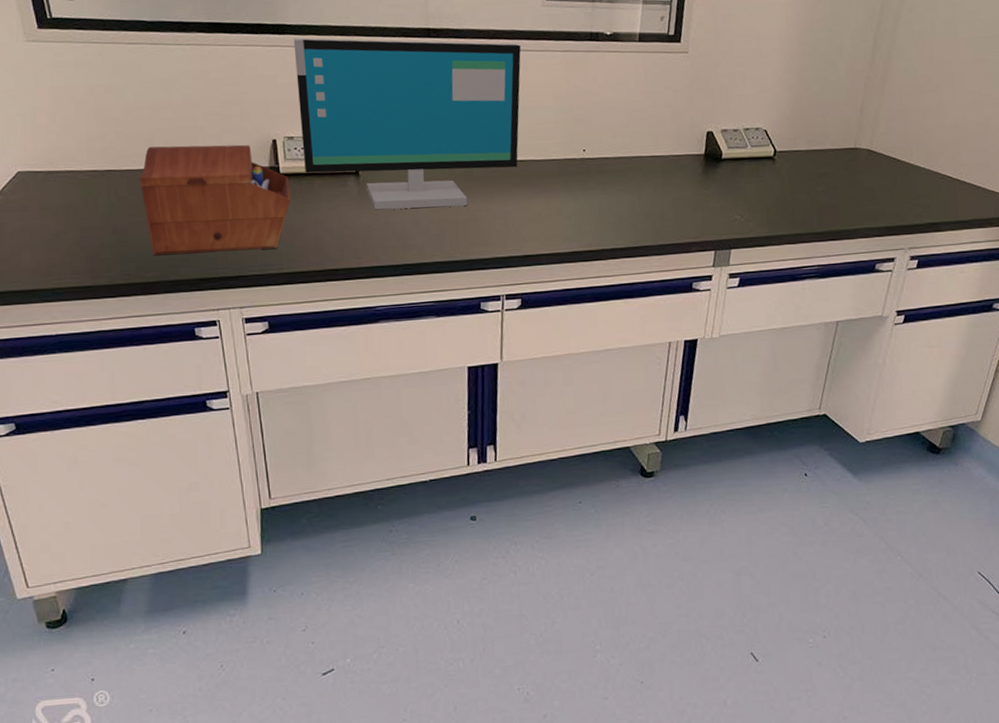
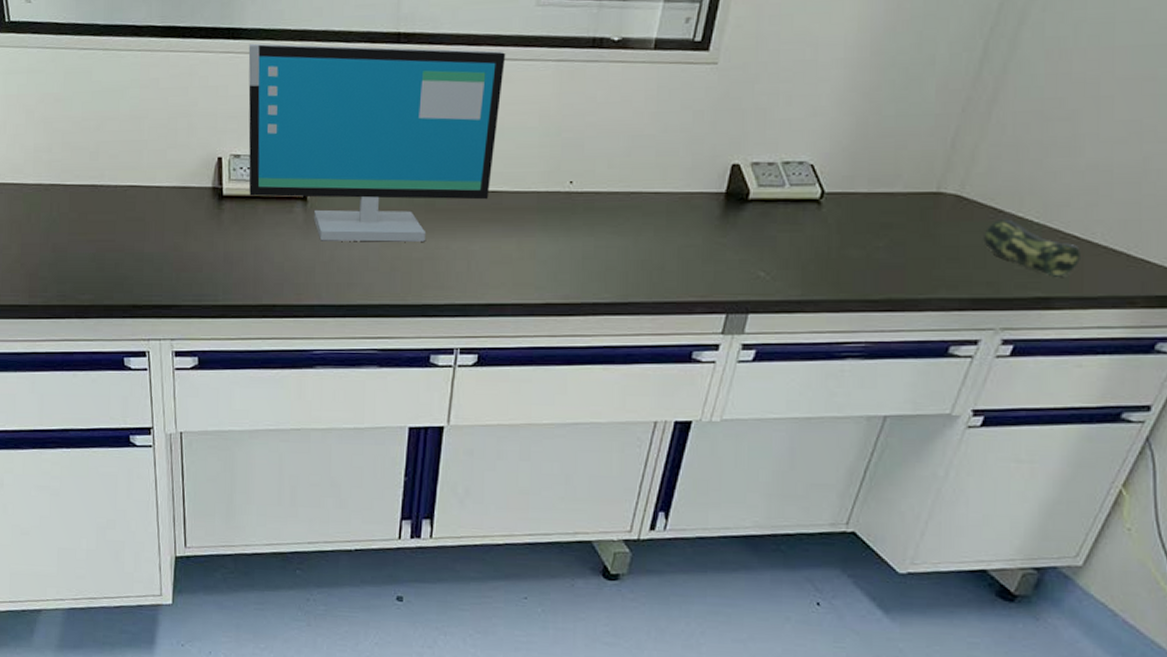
sewing box: present [139,144,291,256] -> none [81,160,232,278]
pencil case: none [889,166,954,207] -> present [983,219,1080,277]

